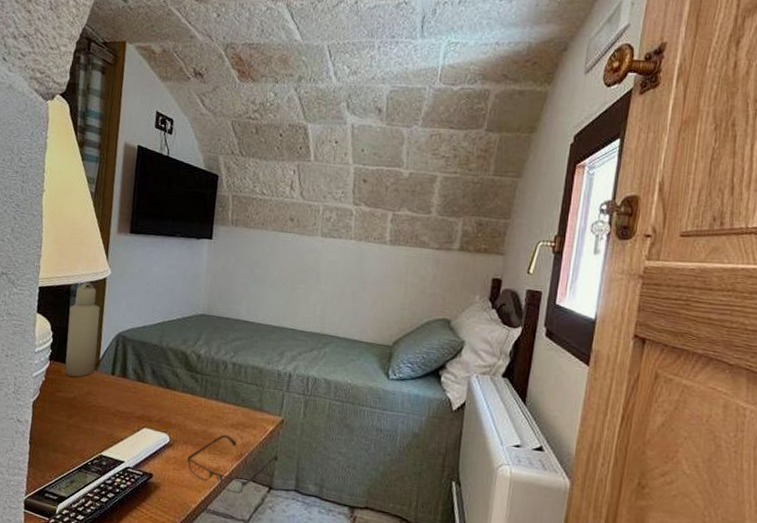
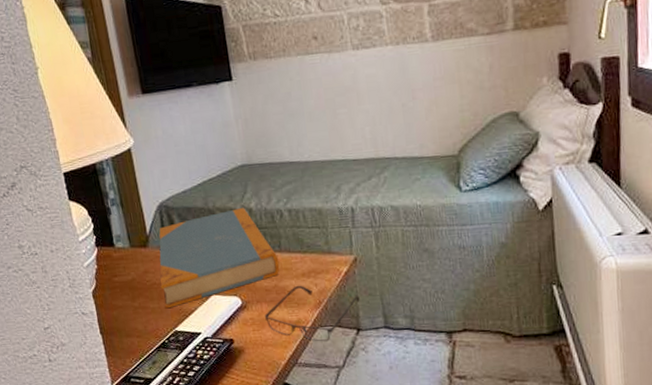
bottle: present [64,282,100,377] -> none [101,157,146,259]
book: none [97,352,214,432] -> present [159,208,280,309]

